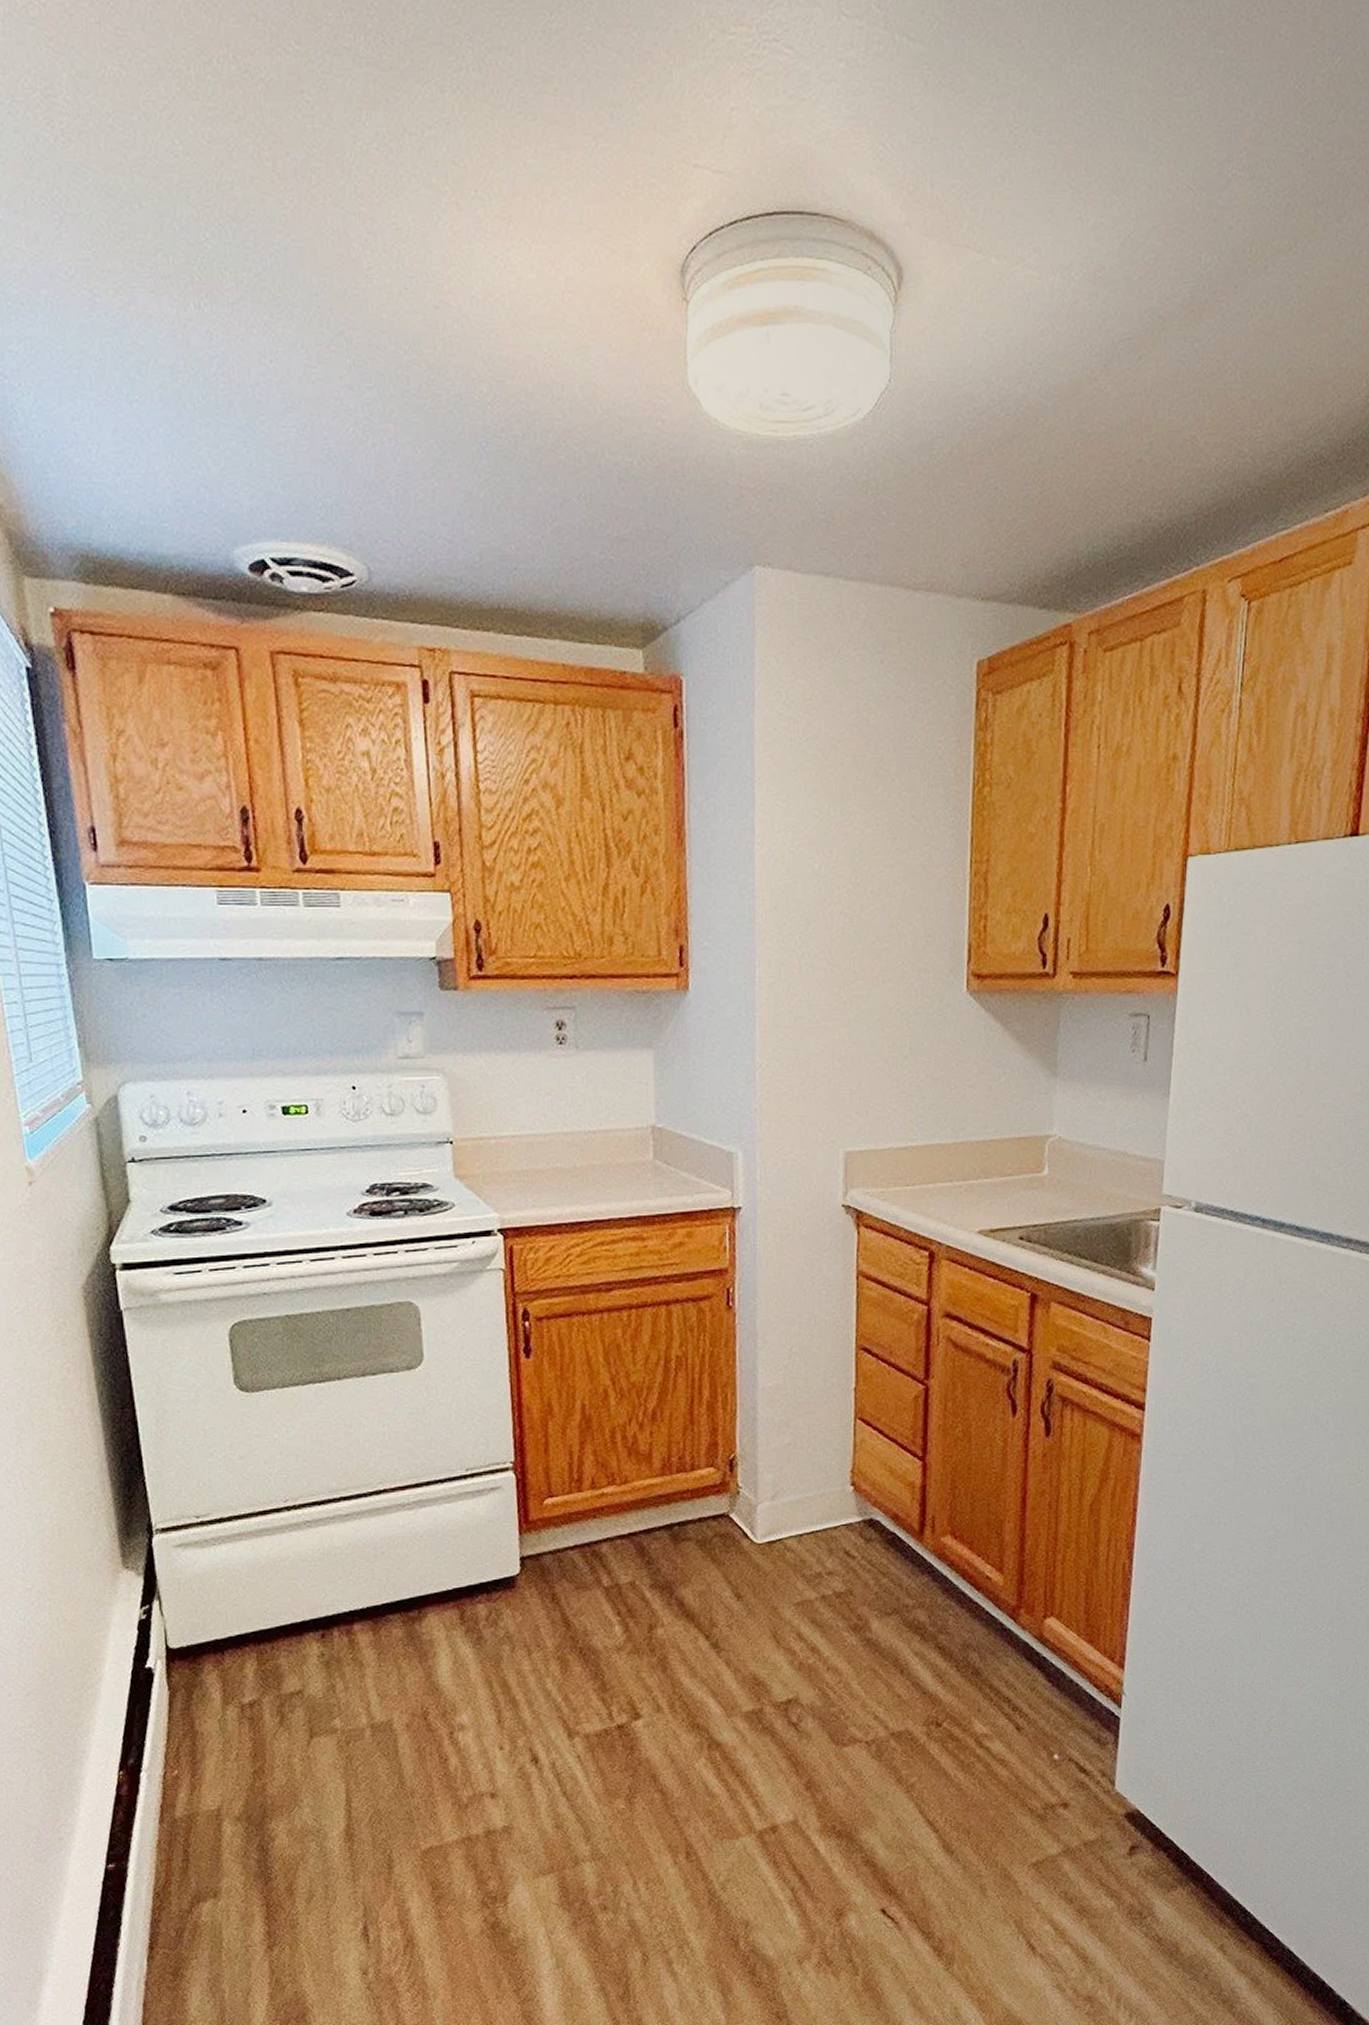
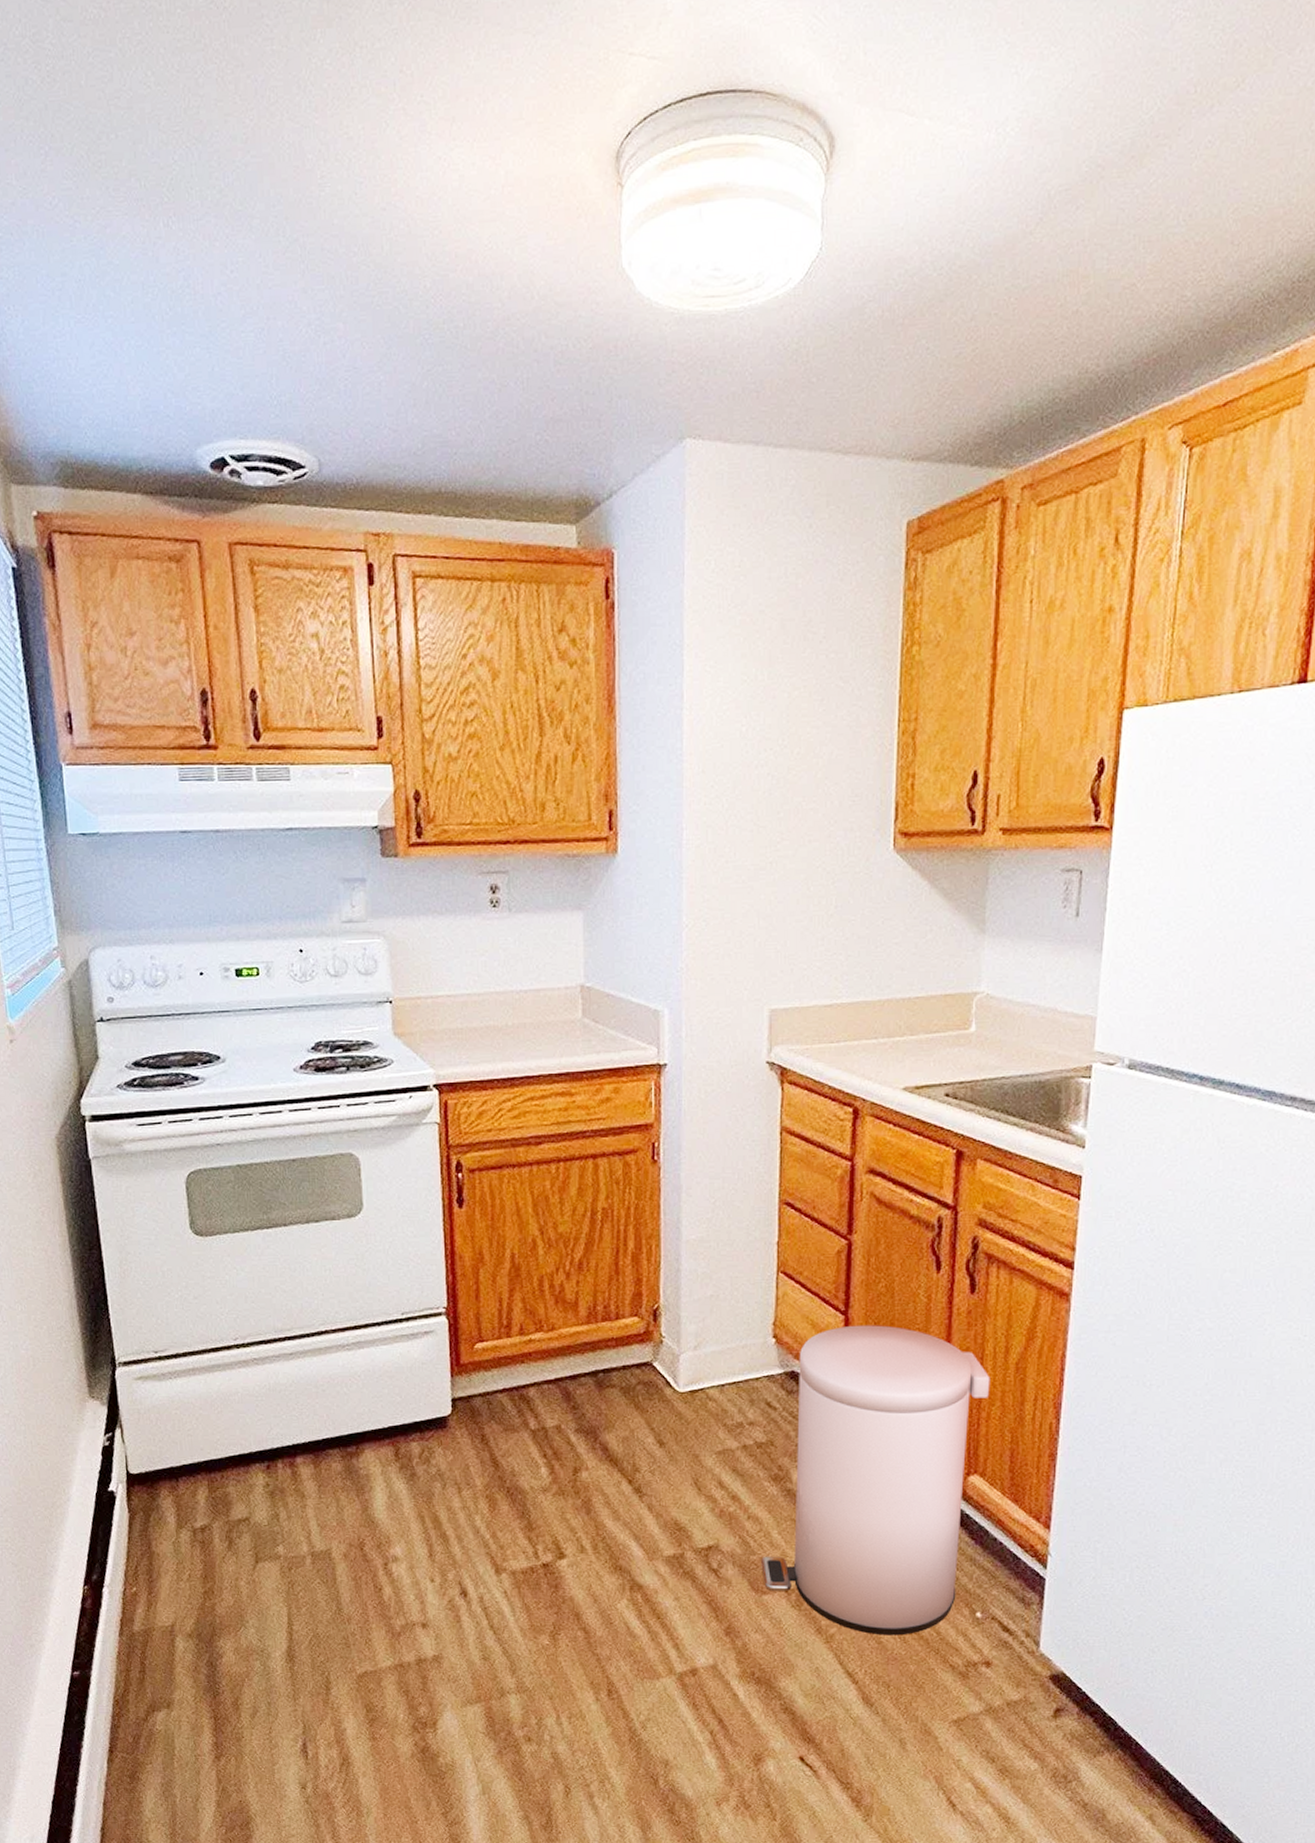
pedal bin: none [841,1470,1066,1782] -> present [761,1325,991,1636]

